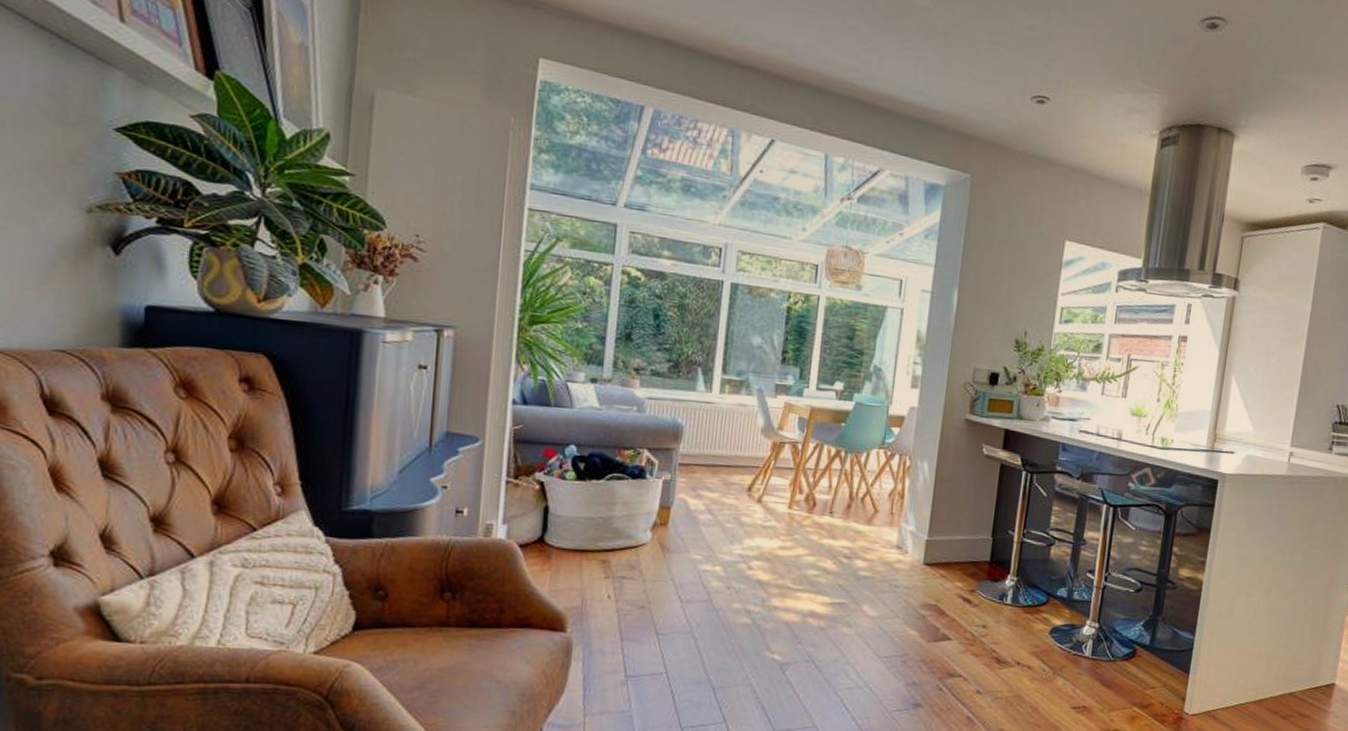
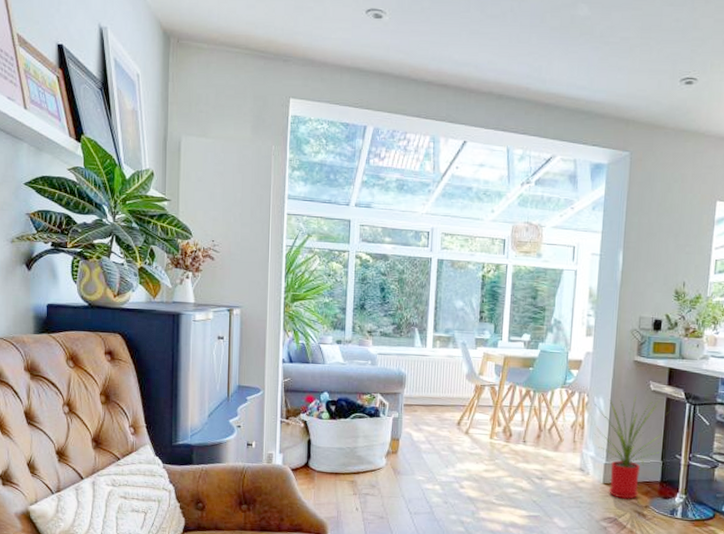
house plant: none [916,459,995,582] -> present [594,394,662,499]

